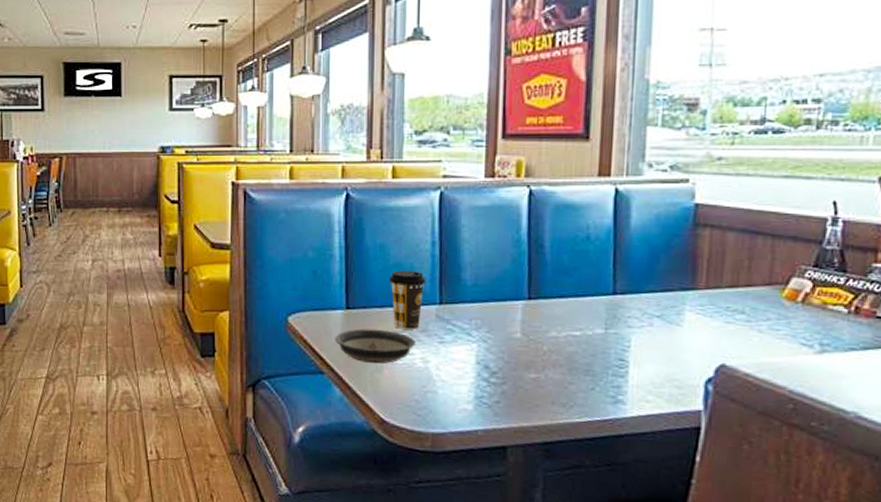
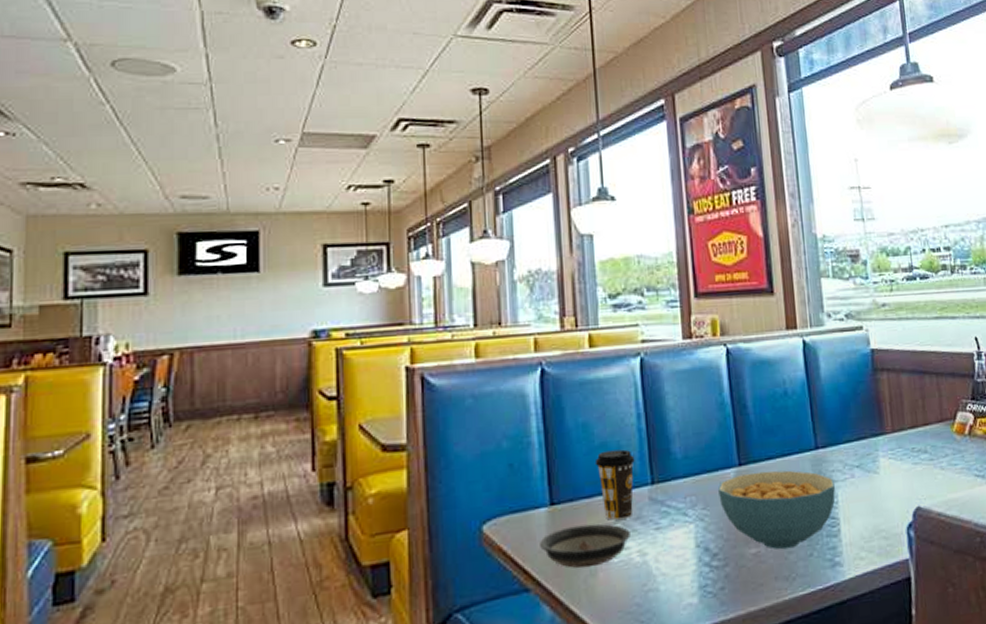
cereal bowl: none [504,307,629,380] -> present [718,470,836,550]

